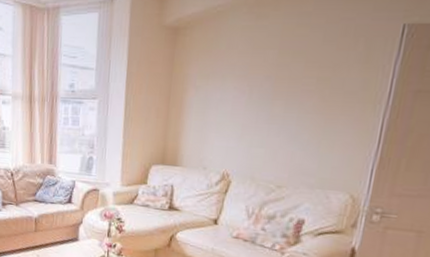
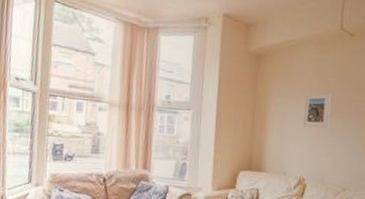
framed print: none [229,69,269,114] -> present [302,92,331,128]

